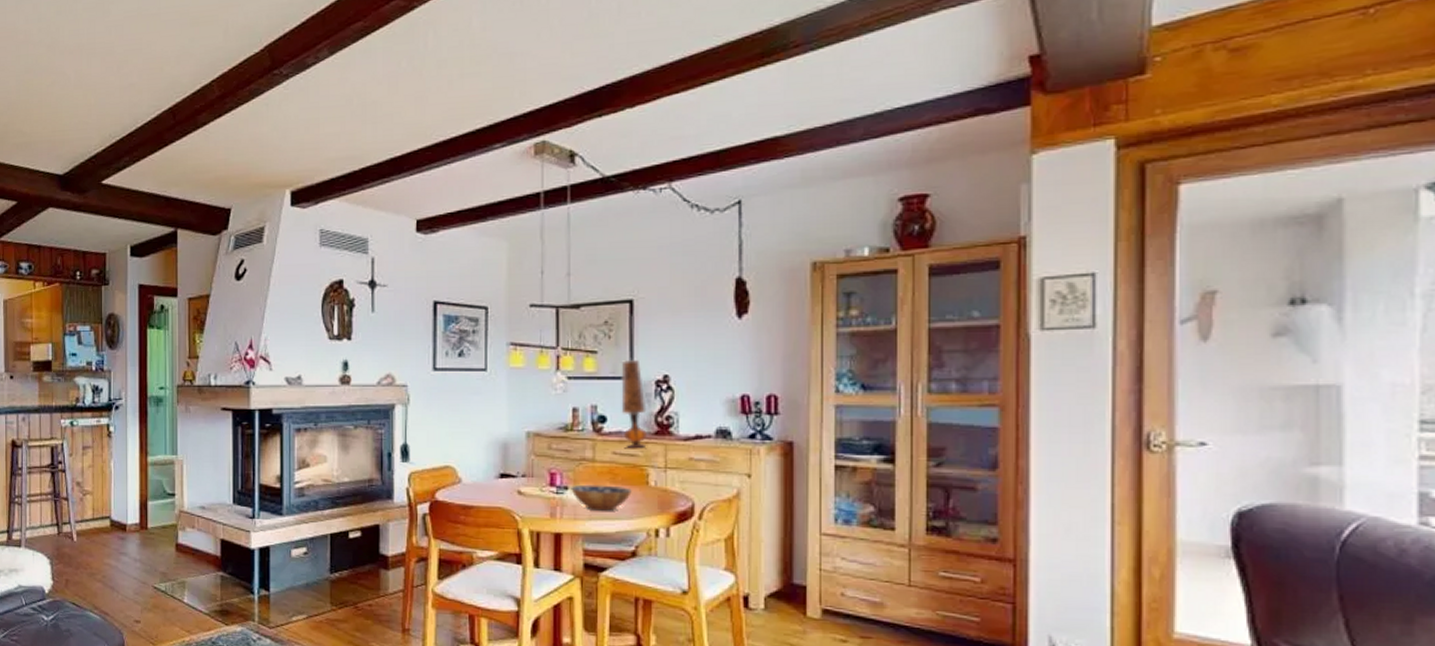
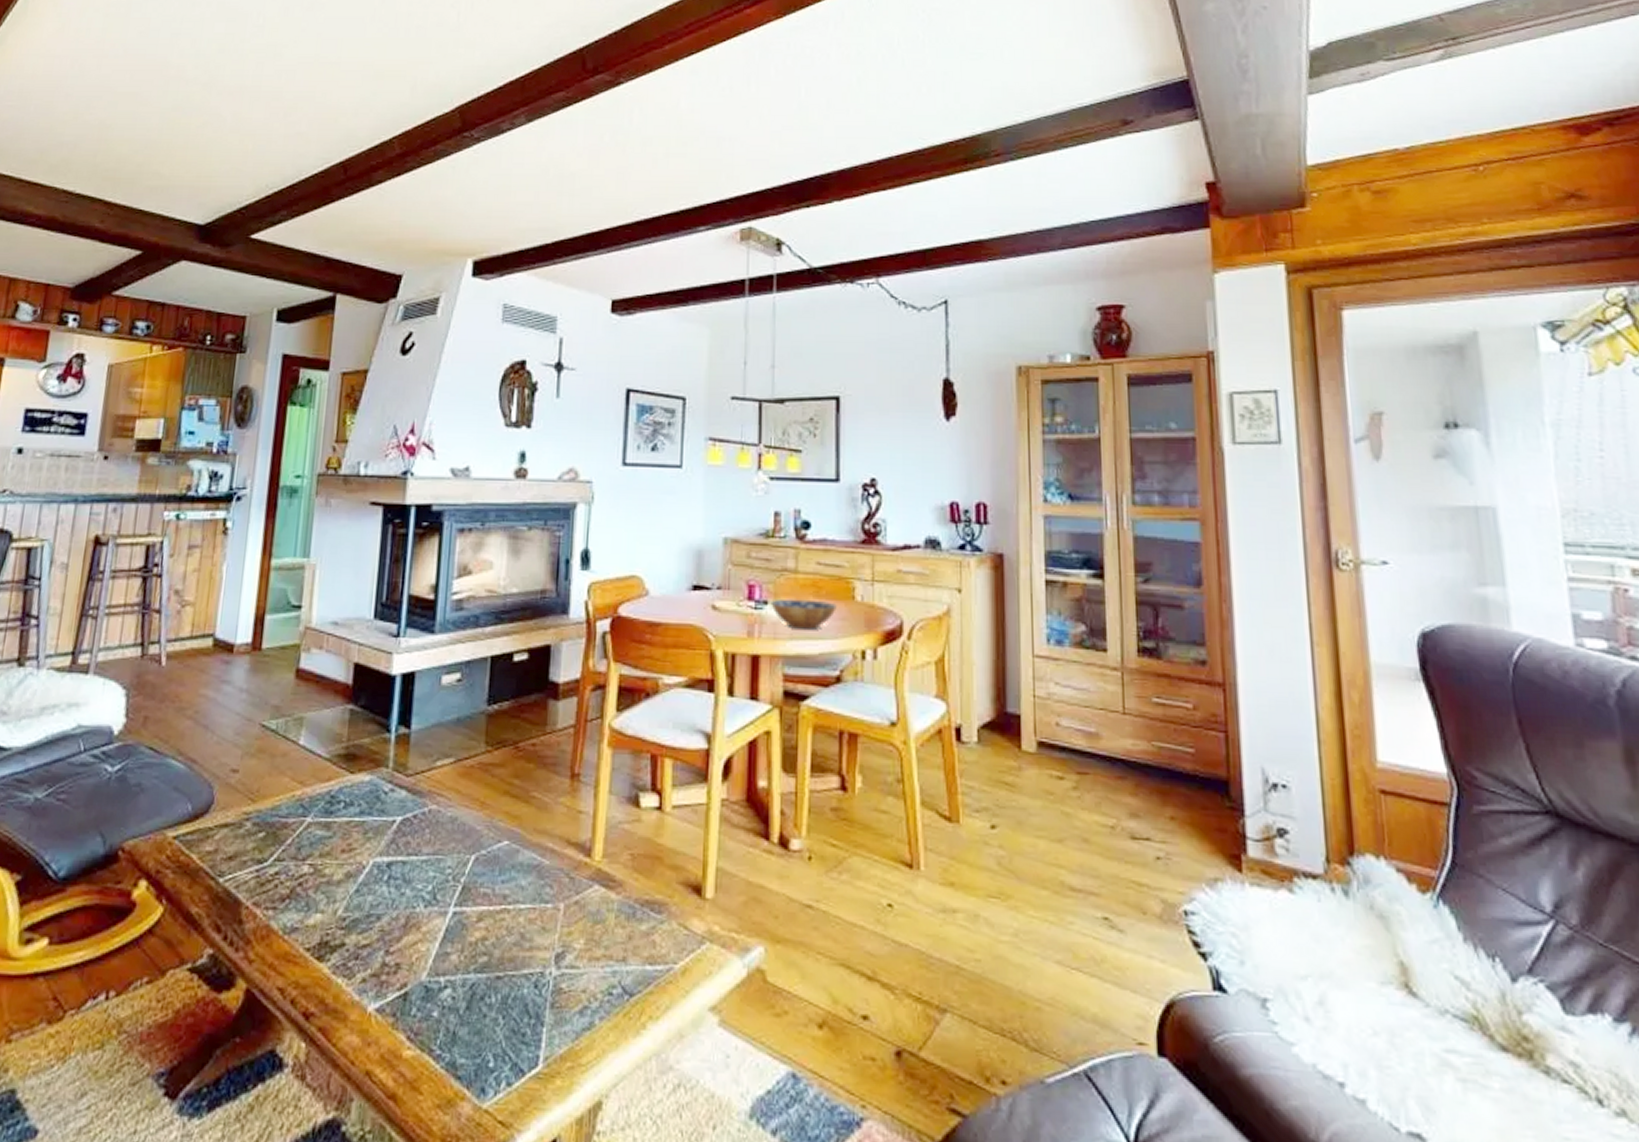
table lamp: present [621,360,647,448] -> none [826,461,853,558]

